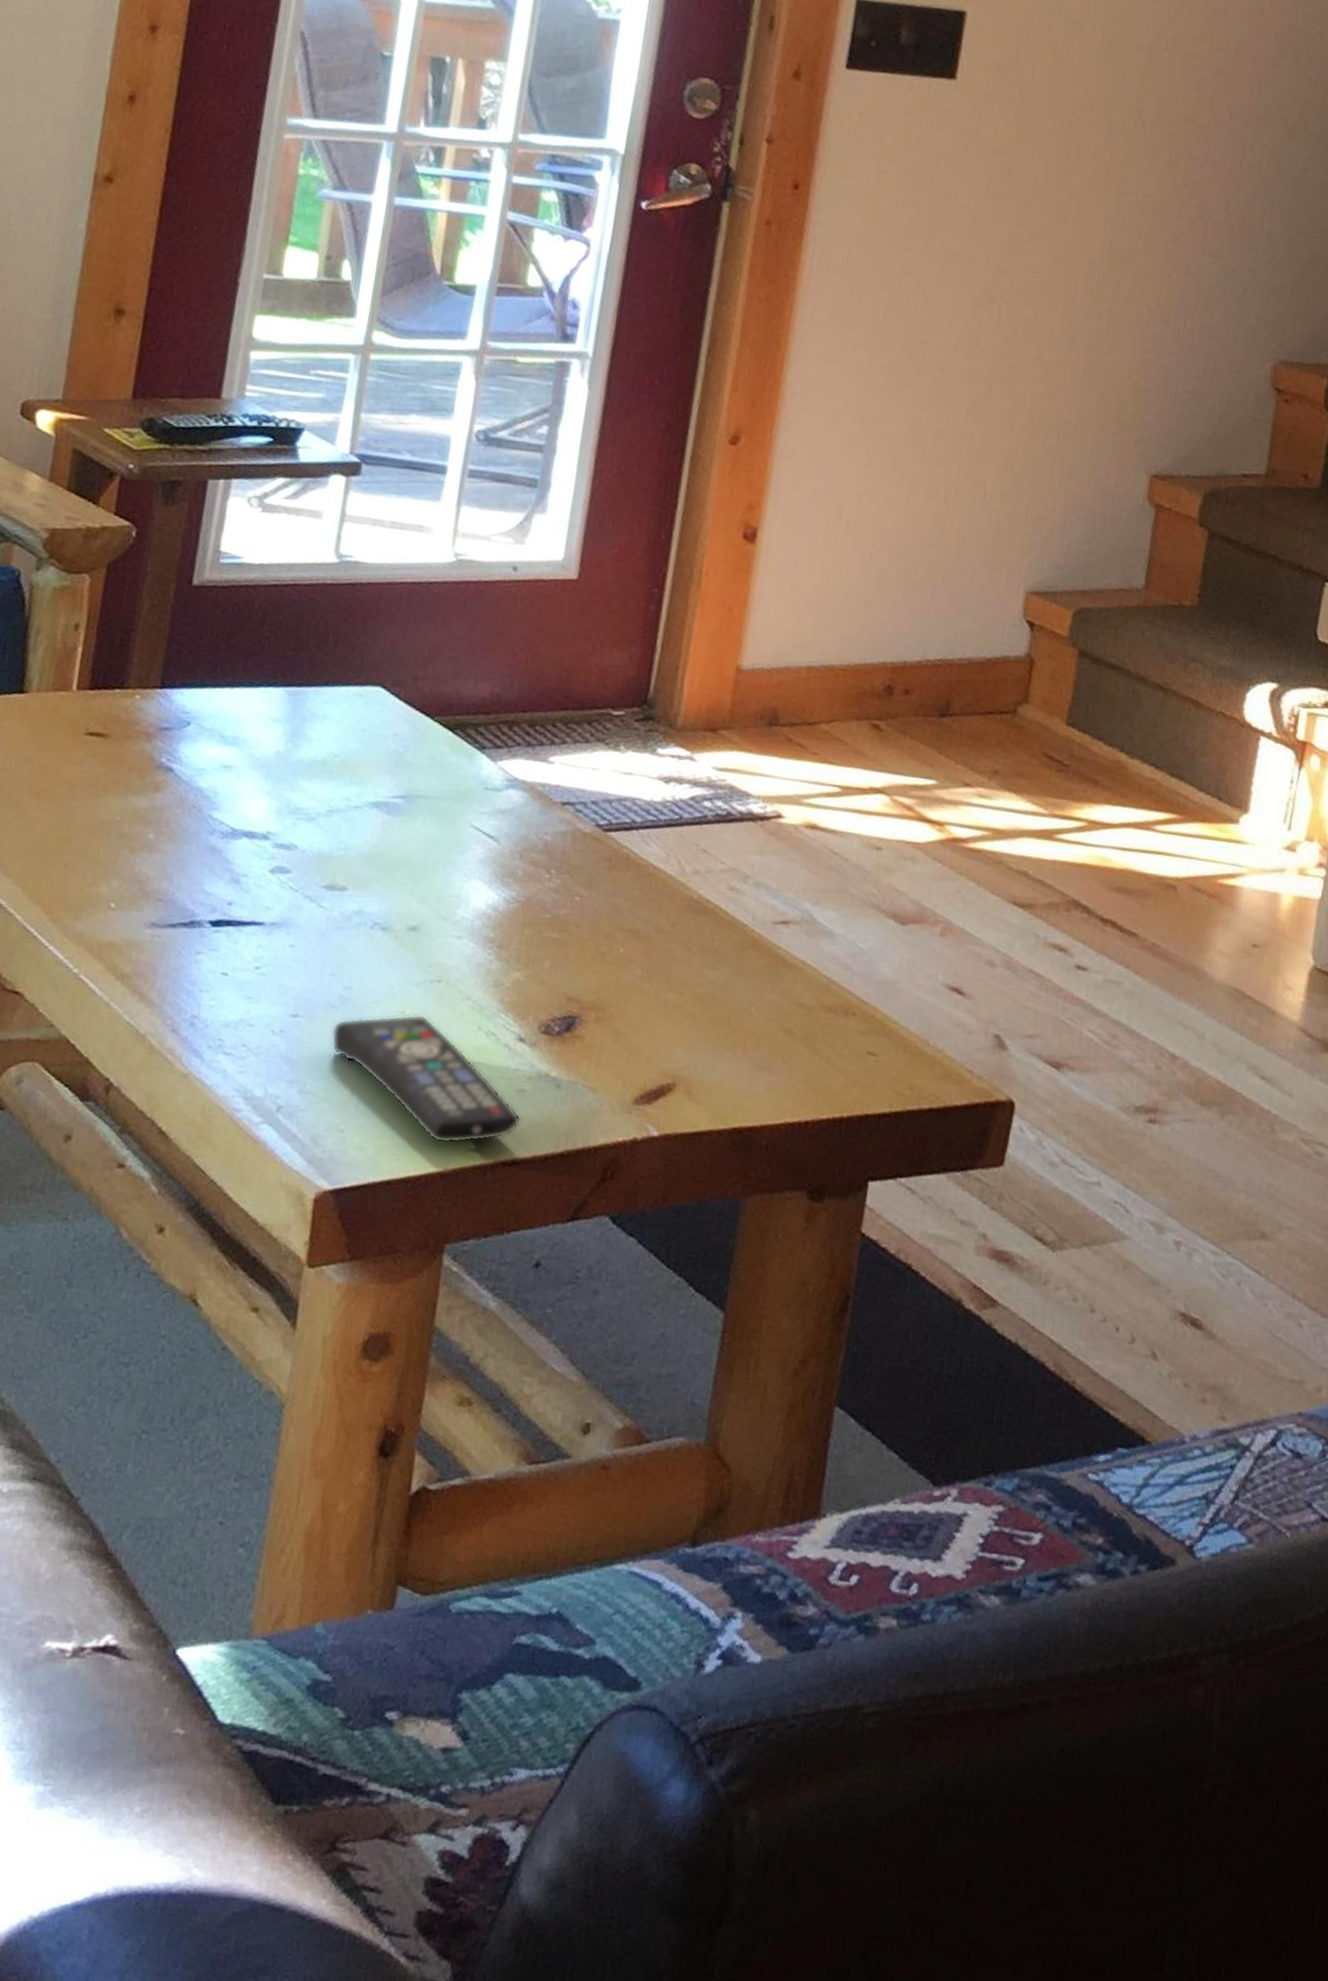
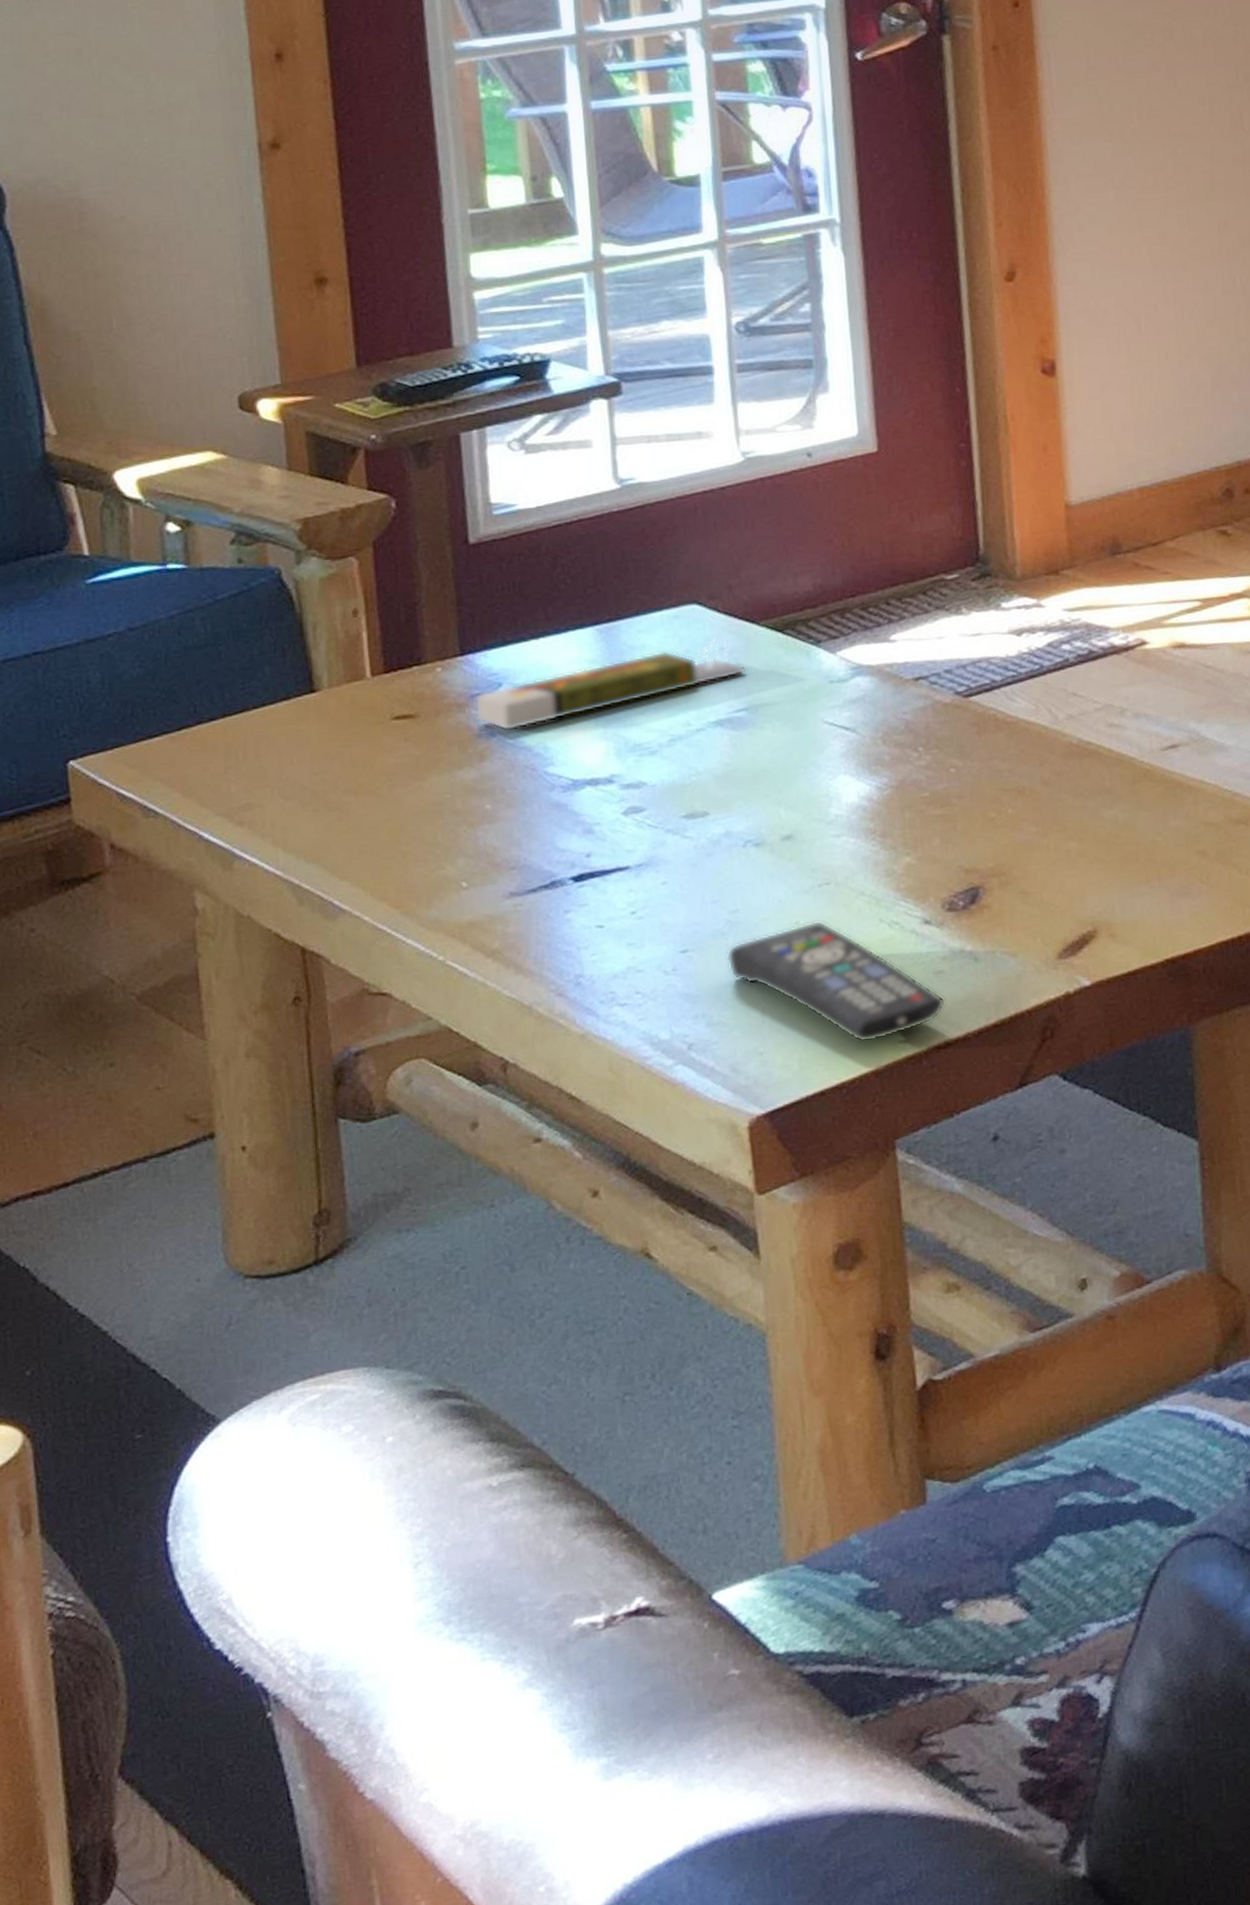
matchbox: none [160,722,412,770] -> present [474,637,746,731]

